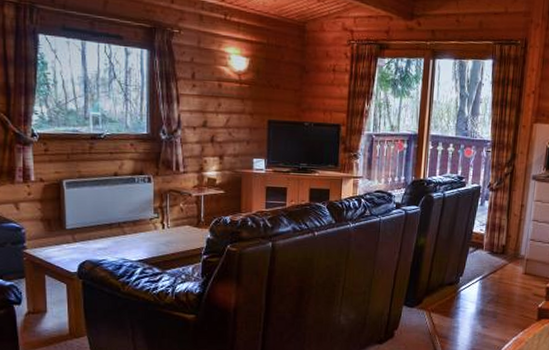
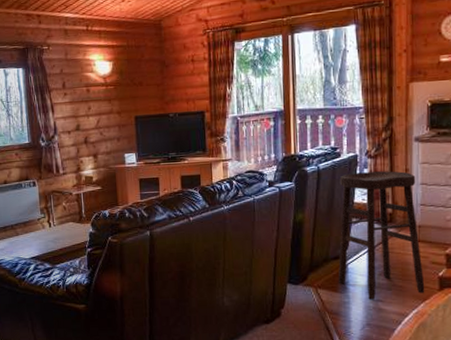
stool: none [450,203,529,326] -> present [338,171,425,300]

